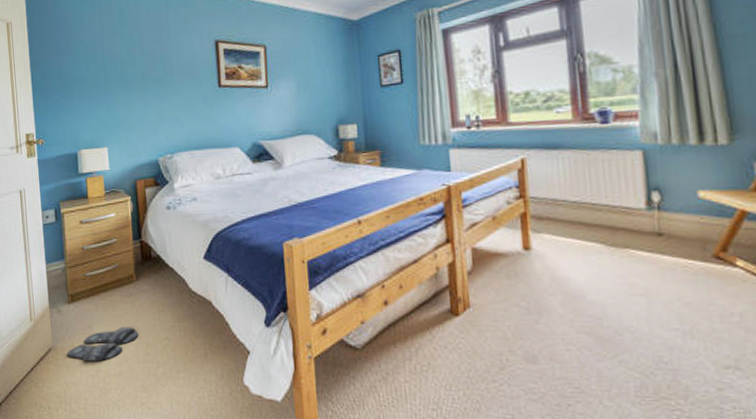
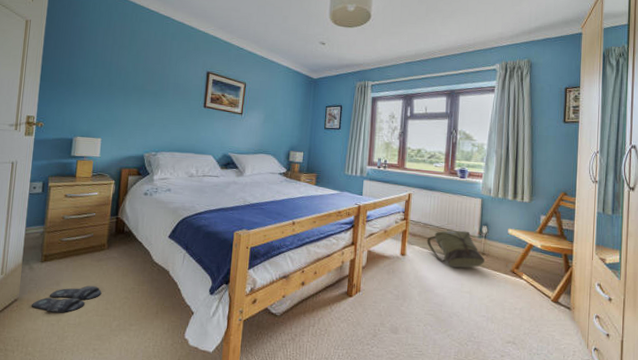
backpack: none [561,202,665,259] -> present [426,230,485,268]

